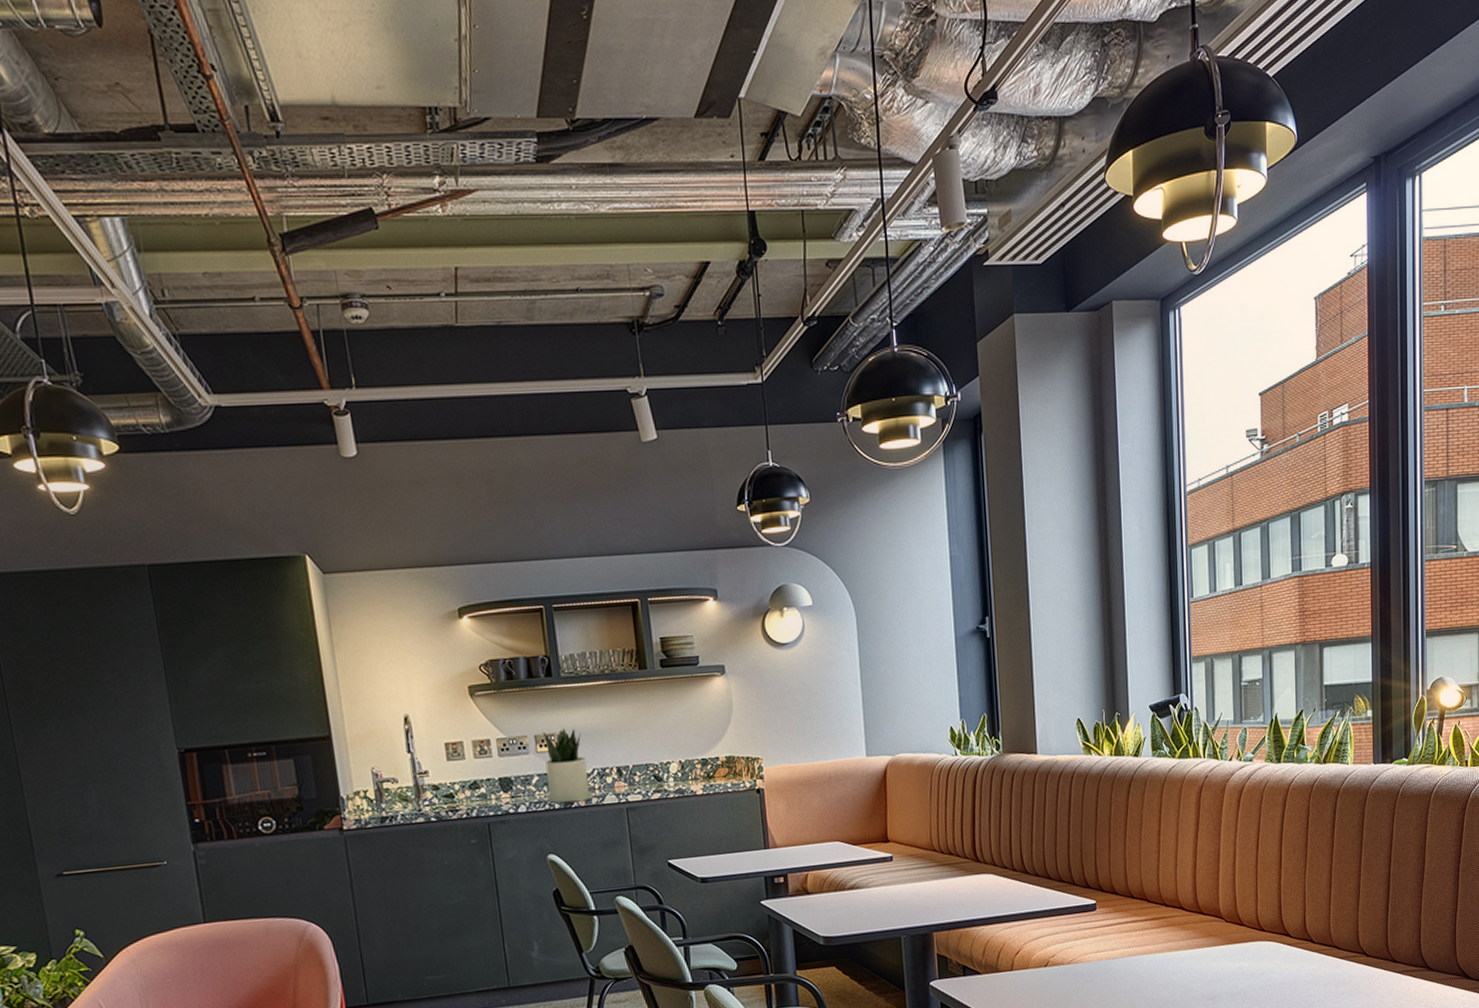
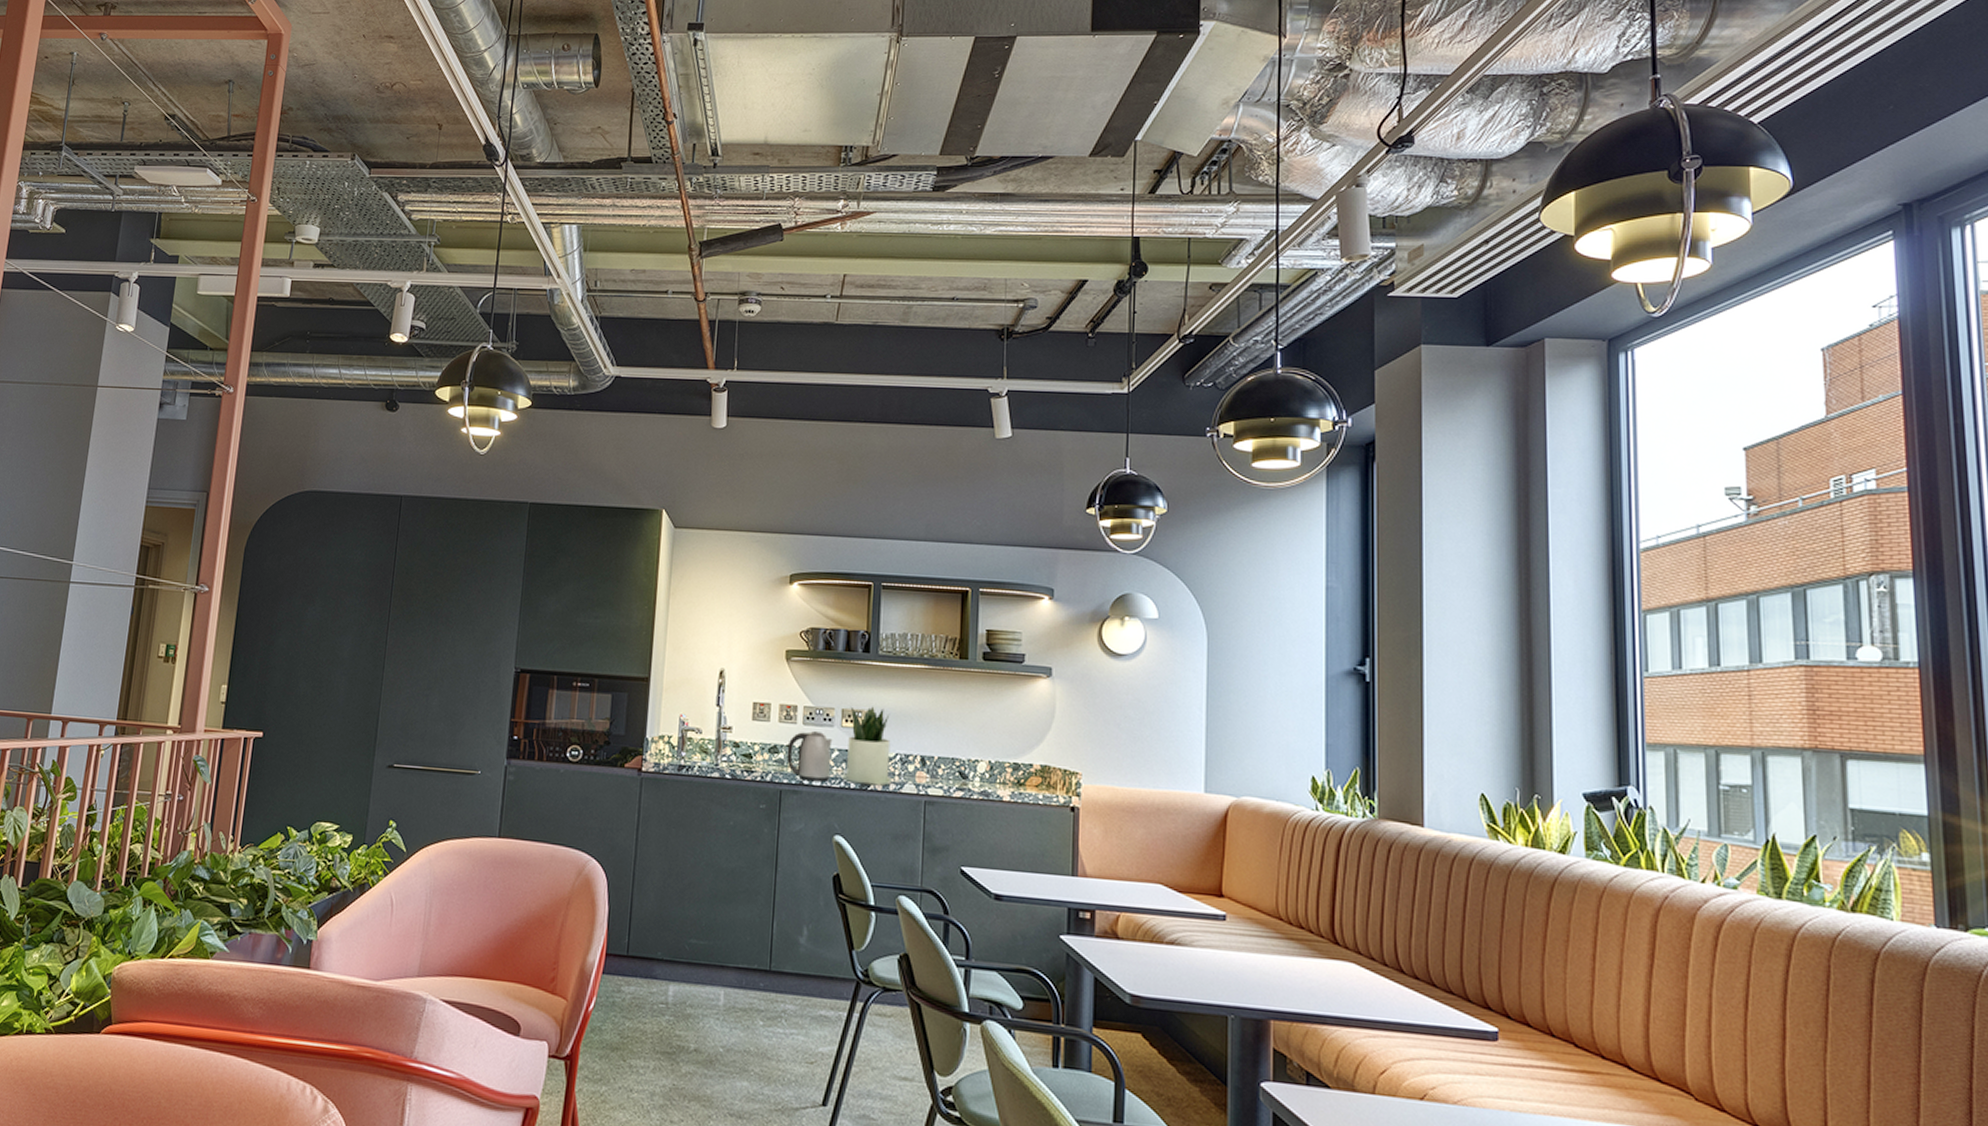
kettle: none [487,761,535,811] -> present [786,731,833,783]

